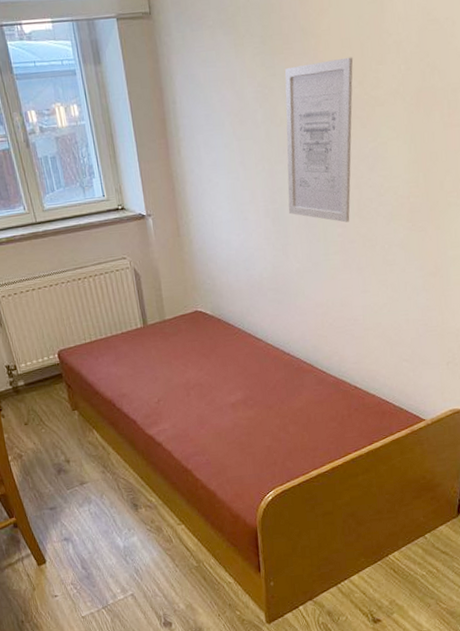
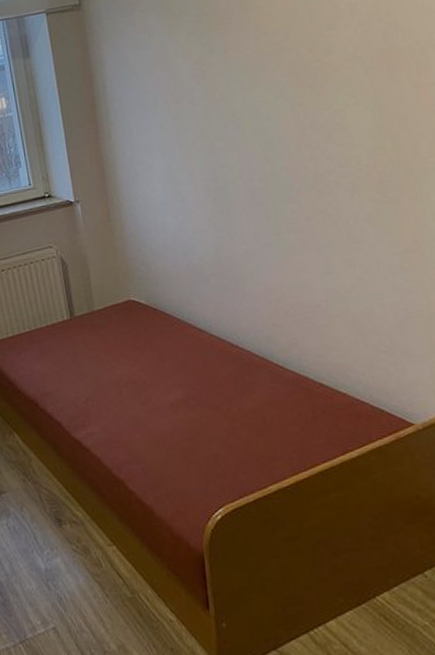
wall art: present [284,57,354,223] -> none [223,25,305,198]

